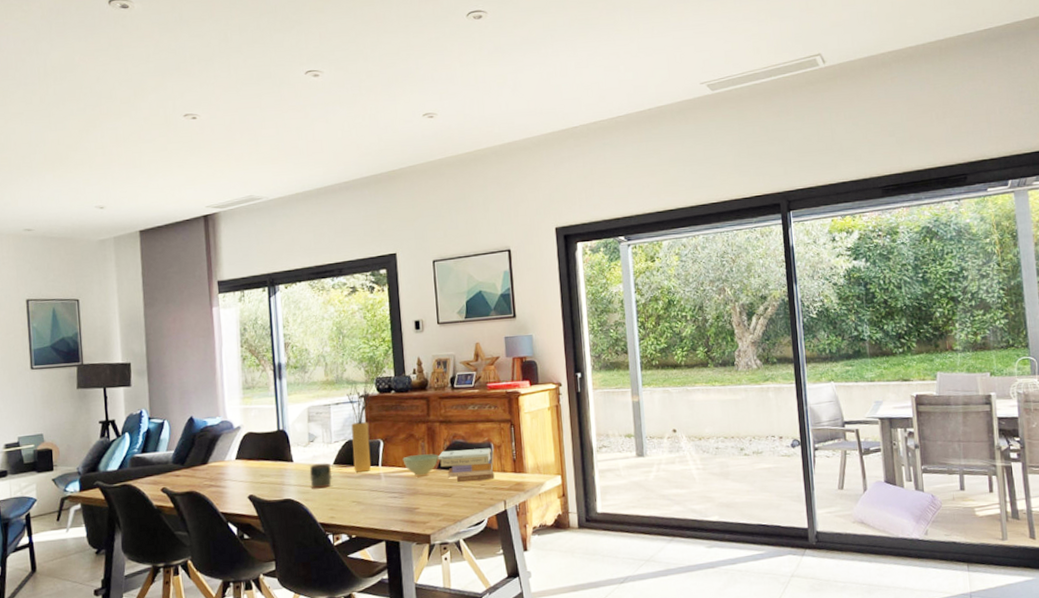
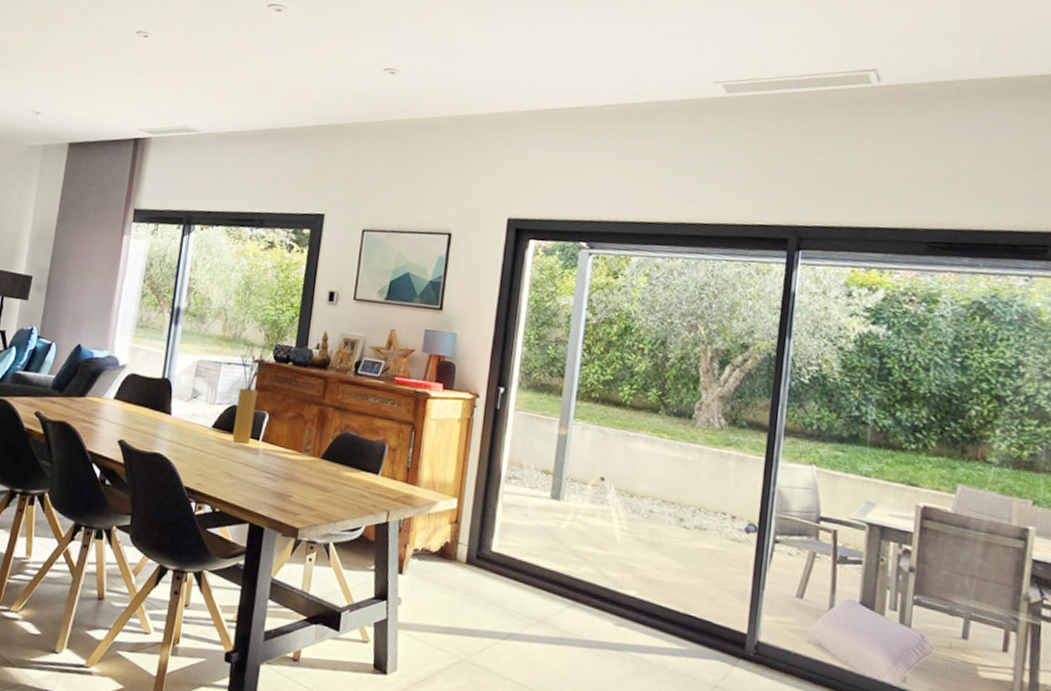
mug: present [309,463,332,489] -> none [183,422,209,451]
bowl: present [402,454,439,477] -> none [285,436,325,464]
books: present [437,448,495,483] -> none [324,440,385,485]

